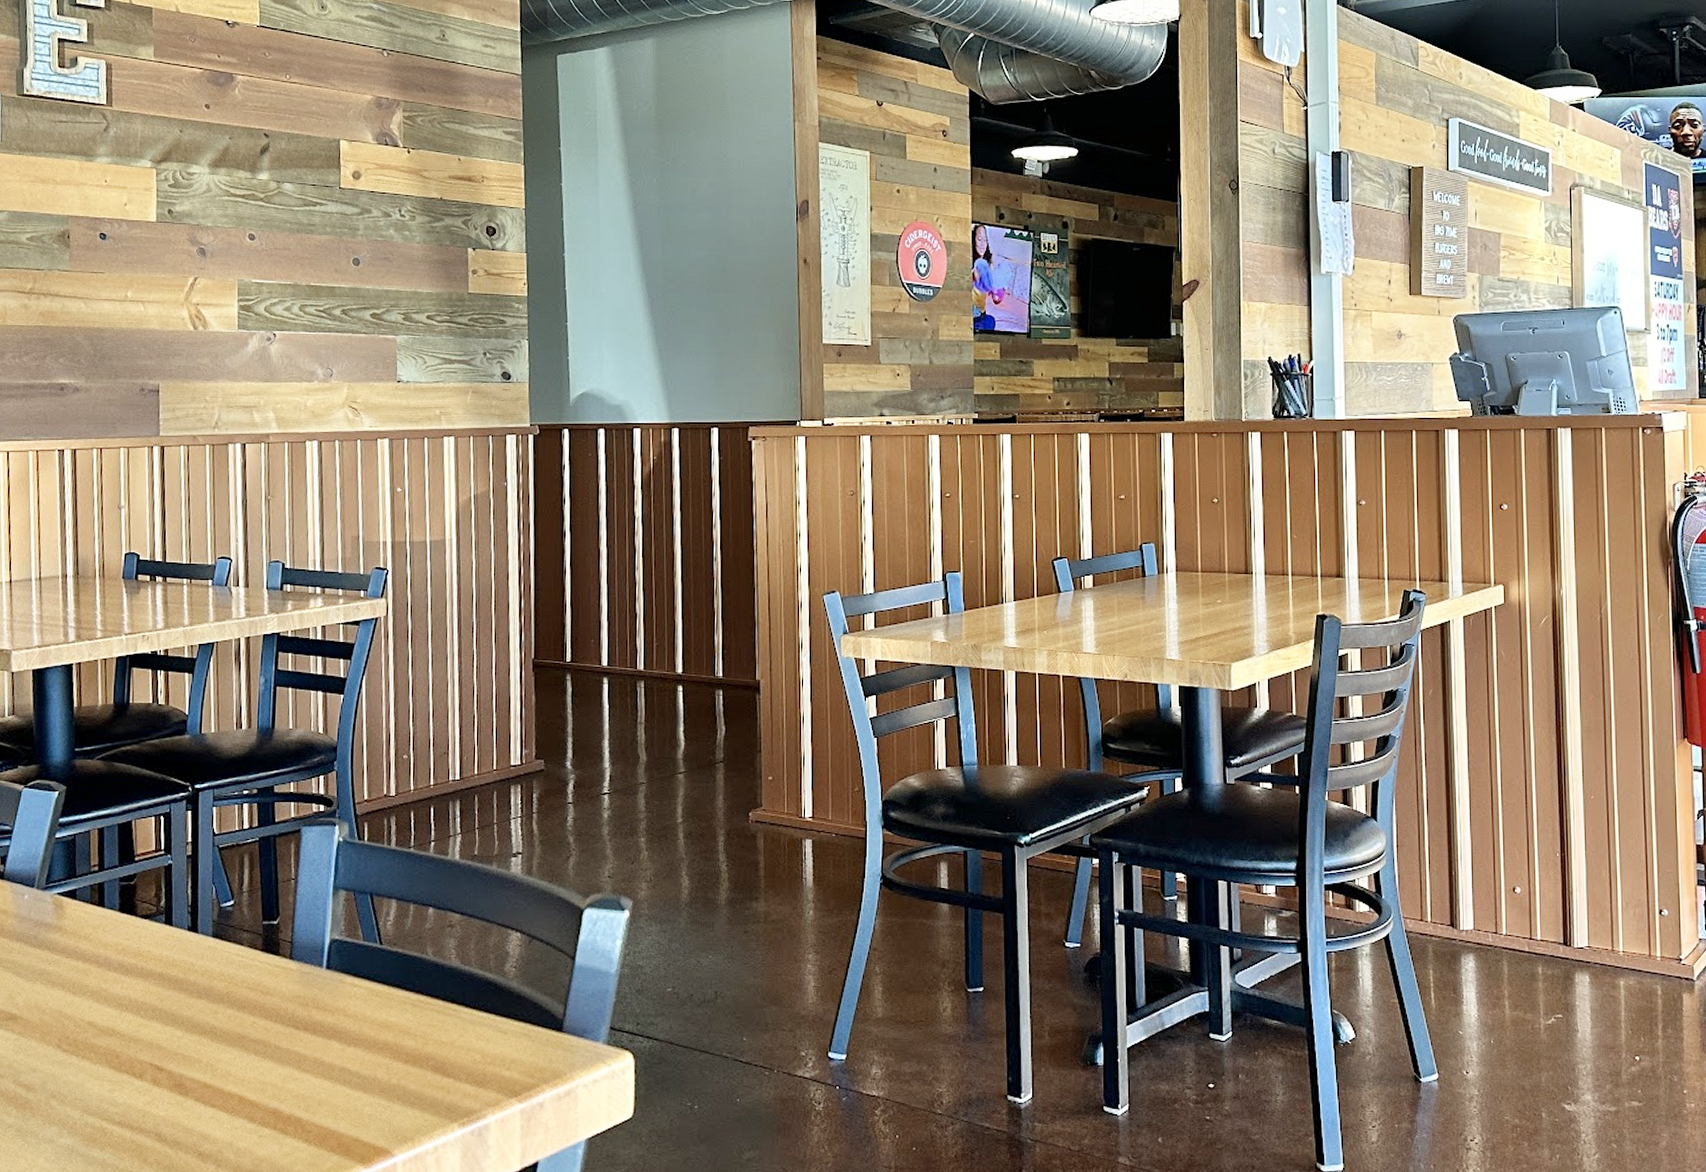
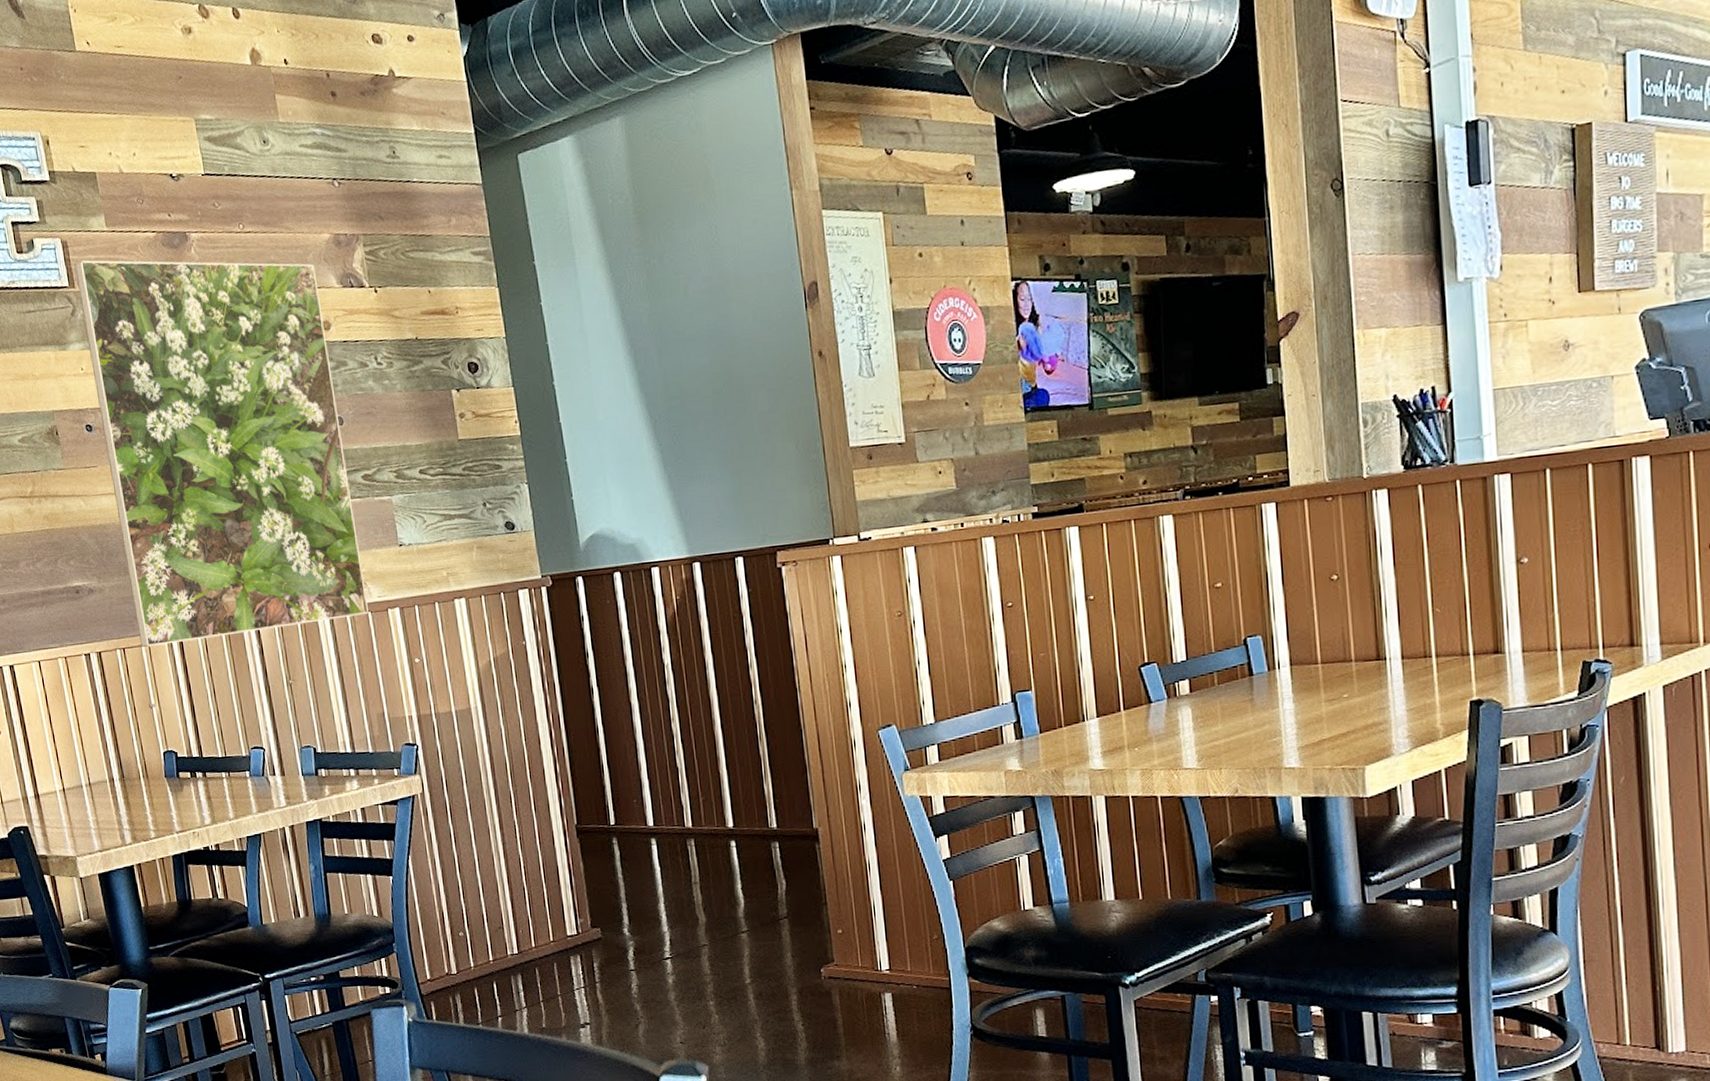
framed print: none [115,83,358,449] -> present [74,260,369,647]

